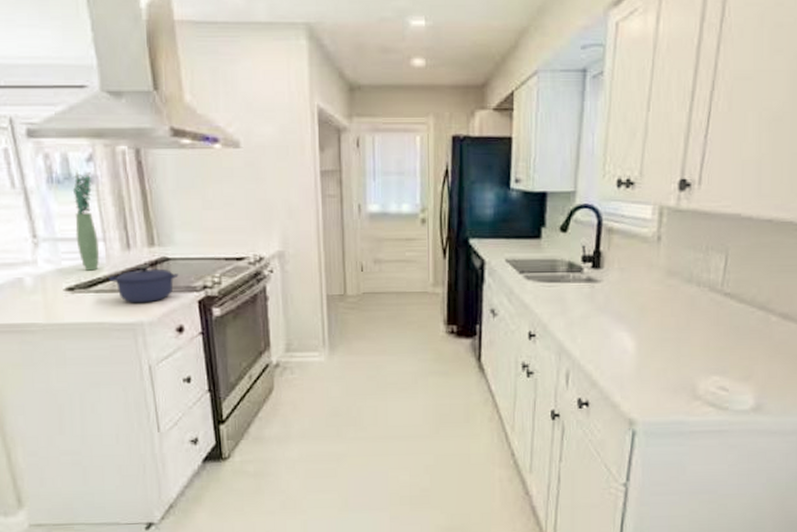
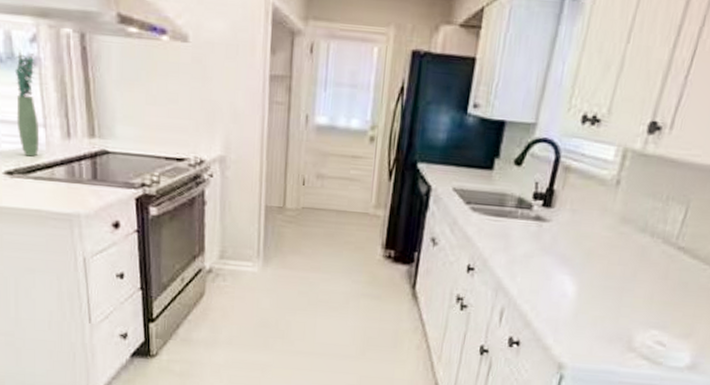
cooking pot: present [108,265,179,303] -> none [47,155,118,195]

